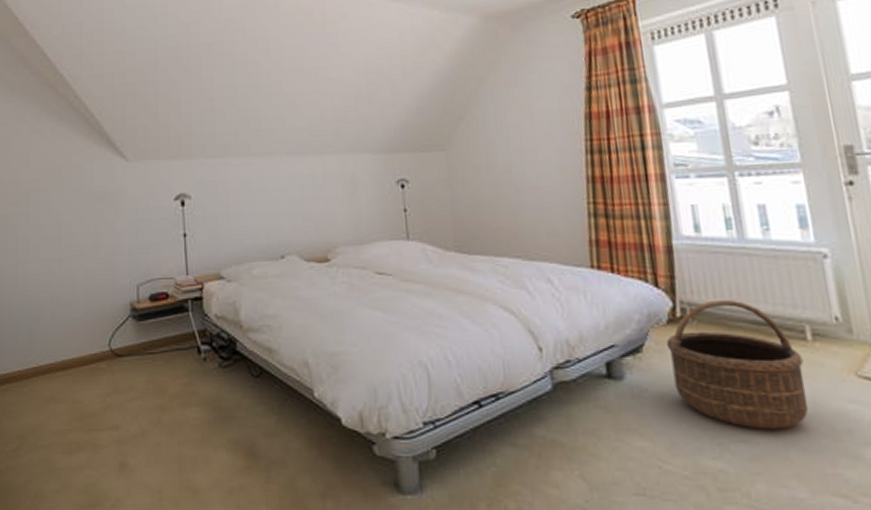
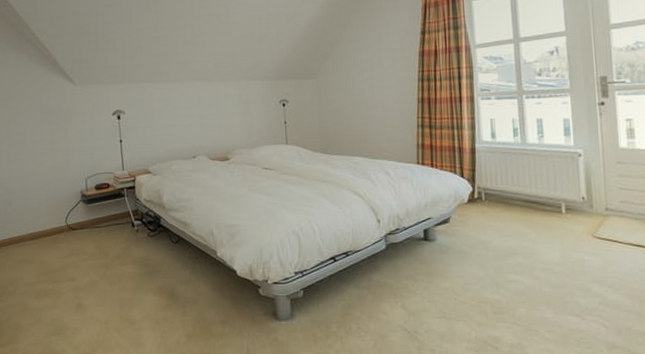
basket: present [666,299,809,430] -> none [466,185,559,273]

